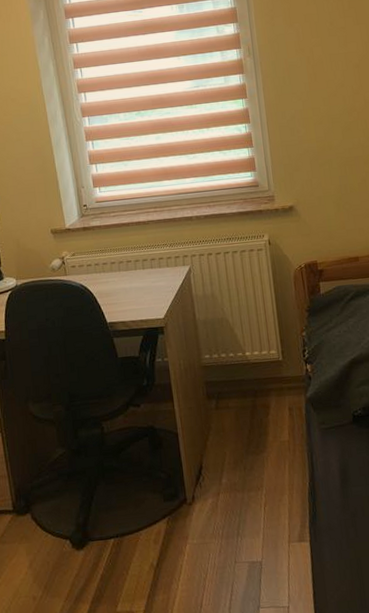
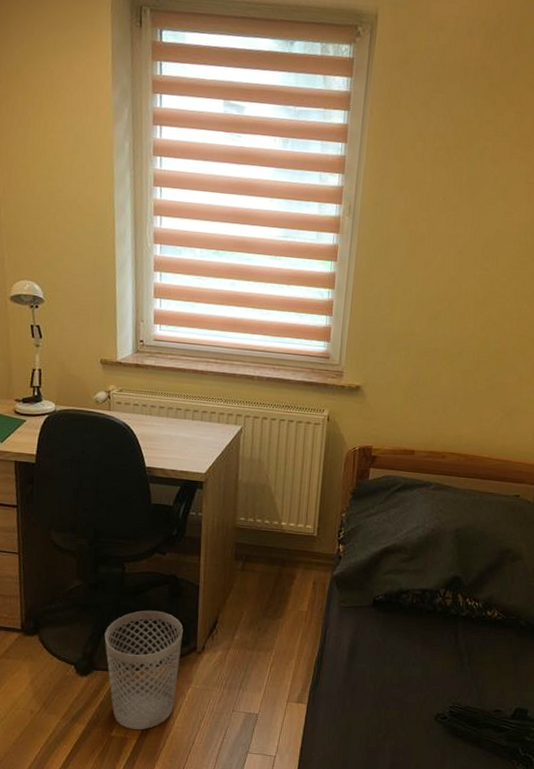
wastebasket: none [94,466,175,601] -> present [104,610,183,730]

